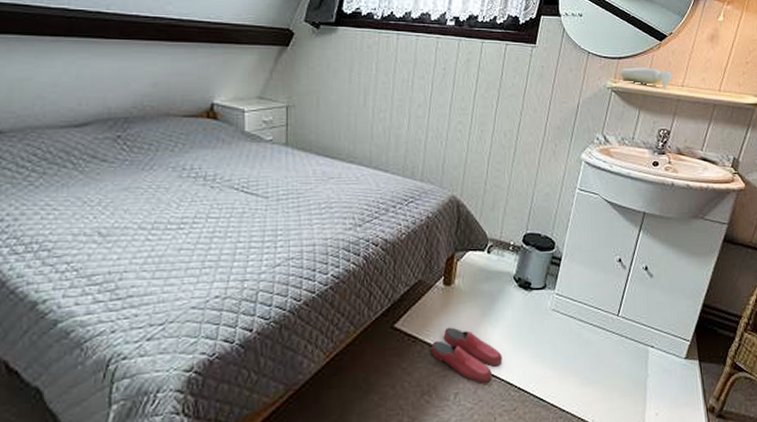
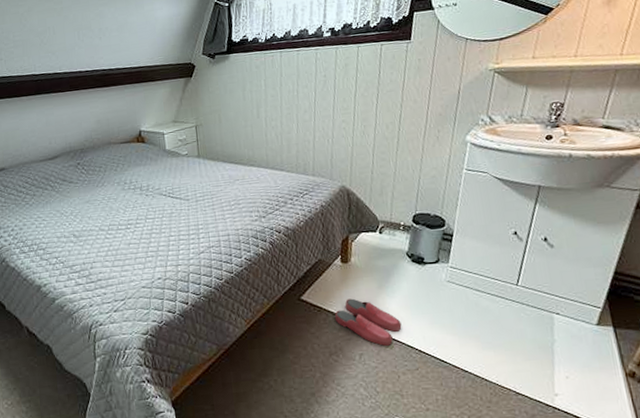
soap bottle: present [619,67,674,89] -> none [501,43,565,63]

